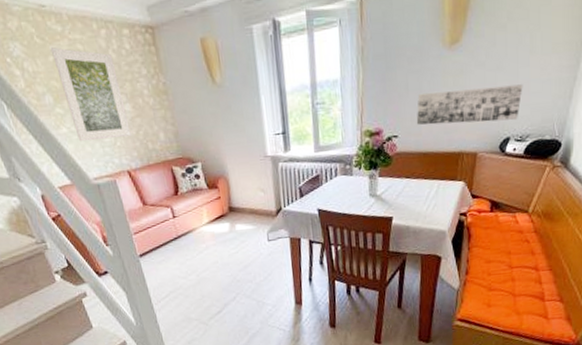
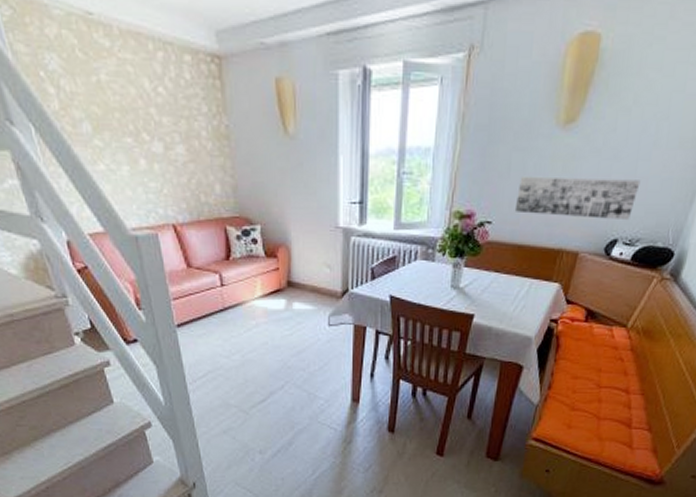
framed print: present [51,47,131,142] -> none [95,66,181,185]

